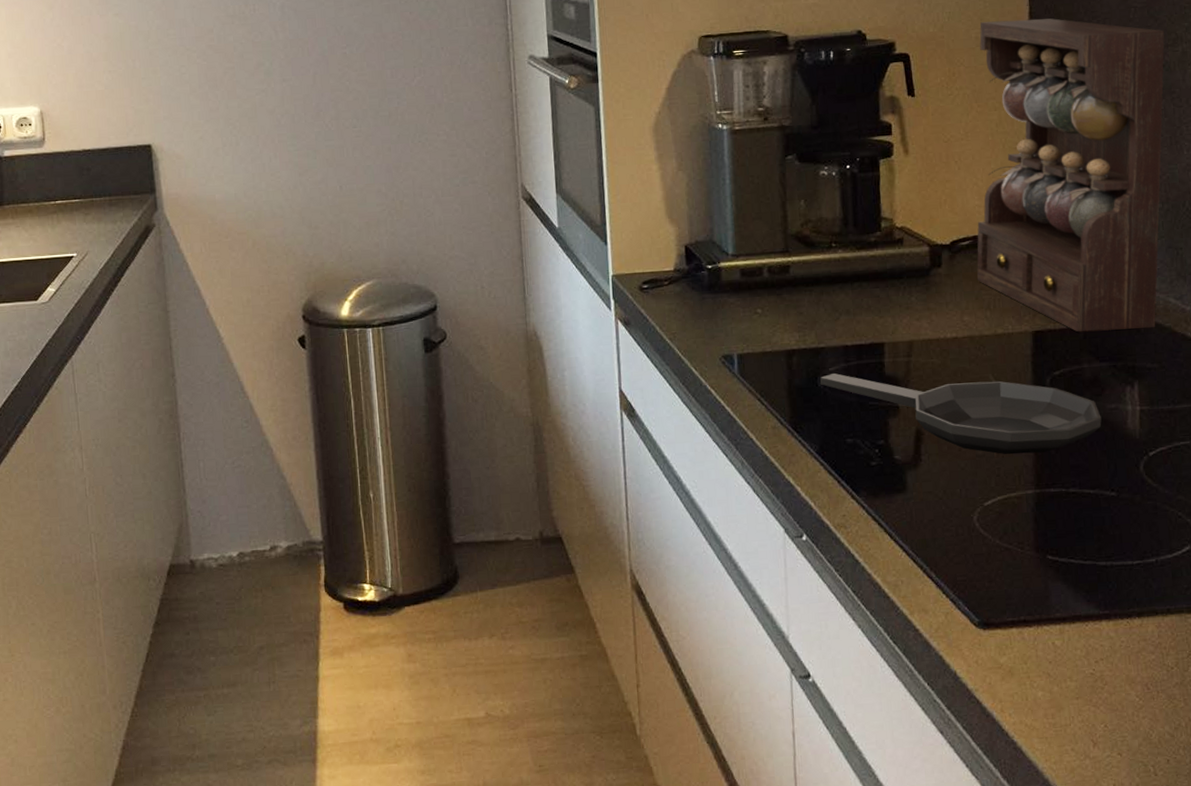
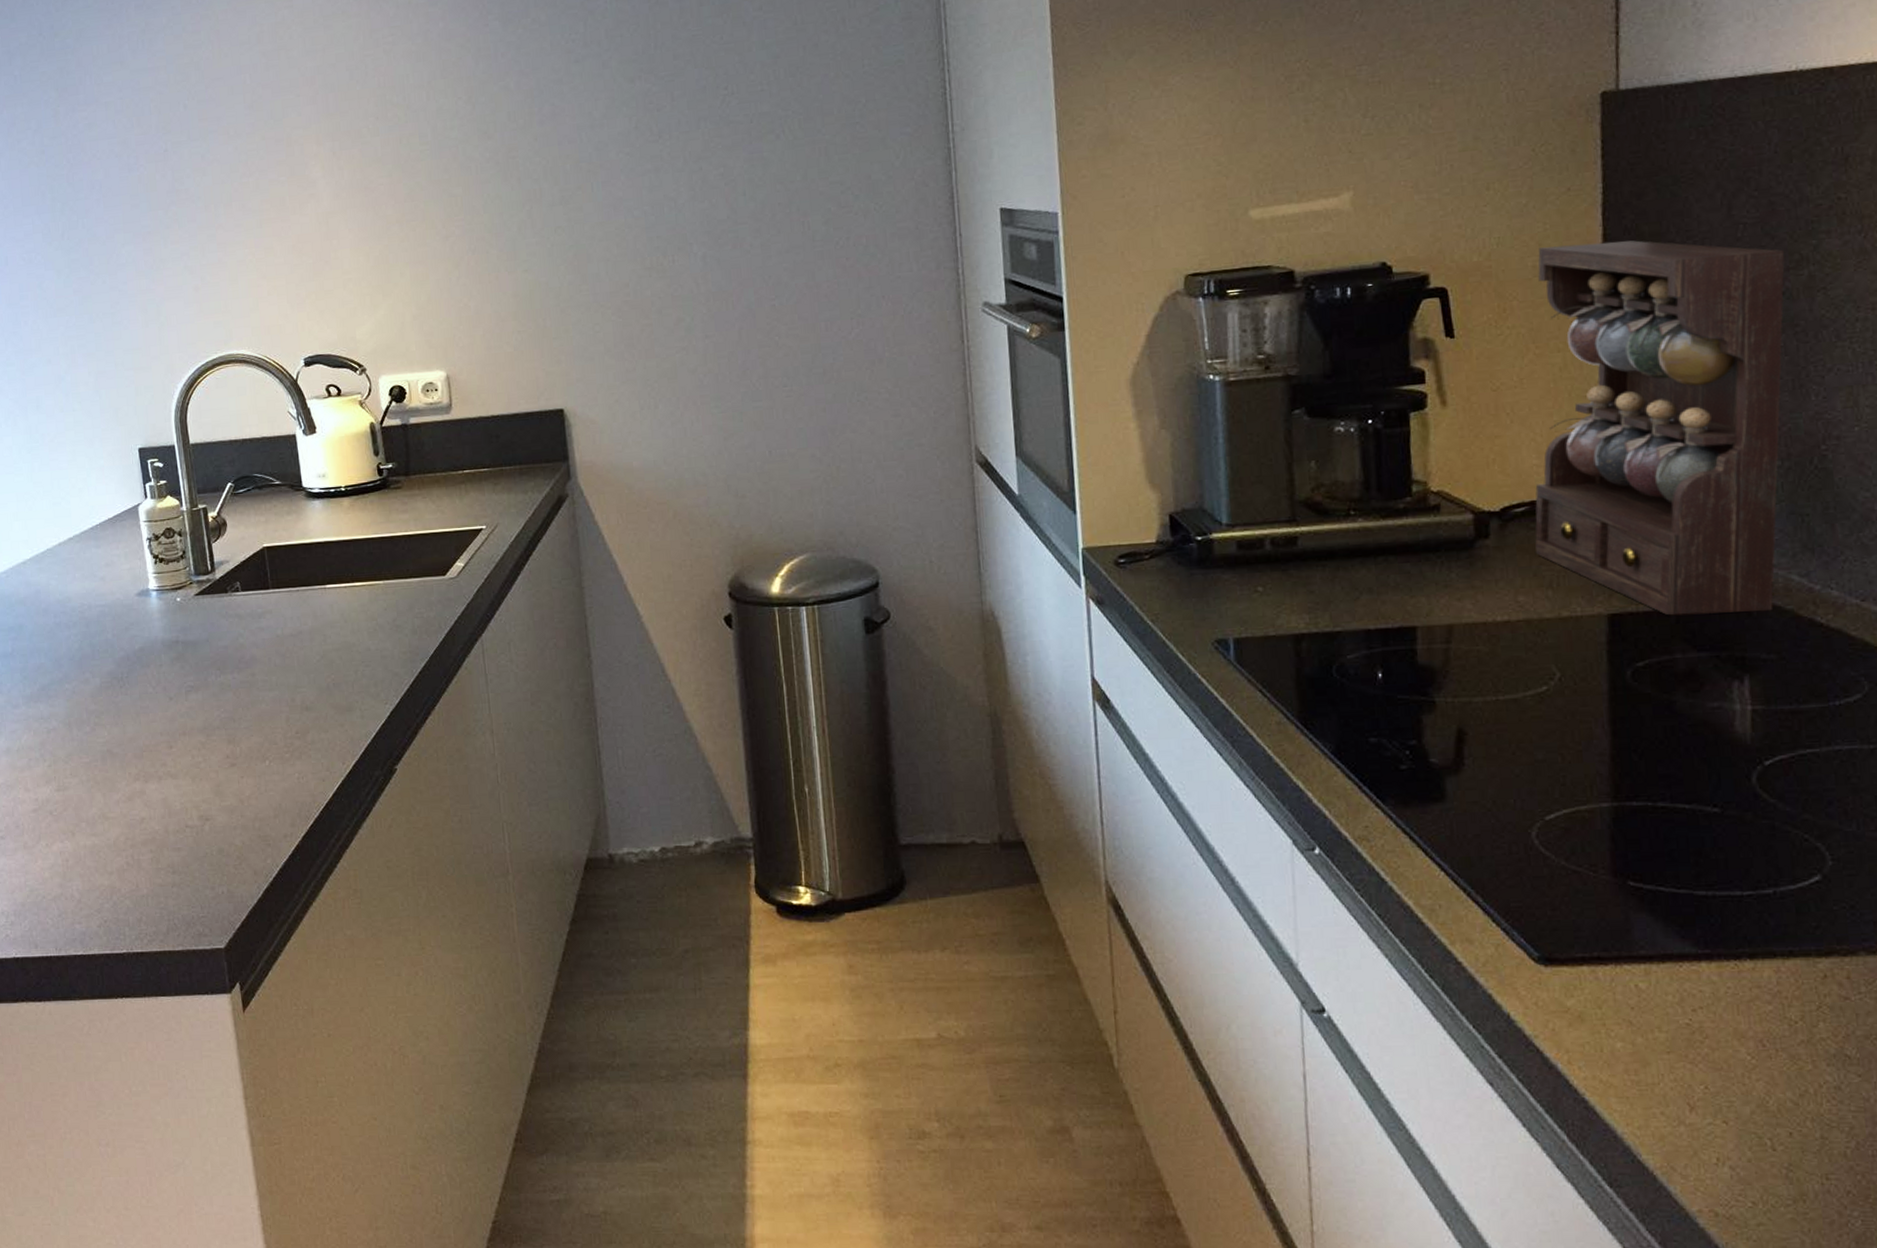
frying pan: present [819,373,1102,455] -> none [1335,662,1701,760]

